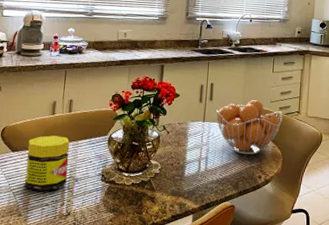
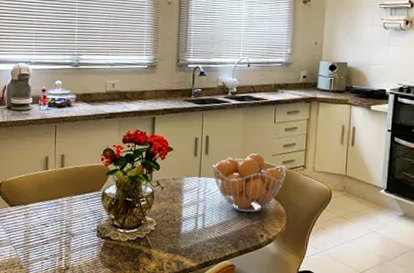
jar: present [25,135,70,191] -> none [24,191,64,245]

